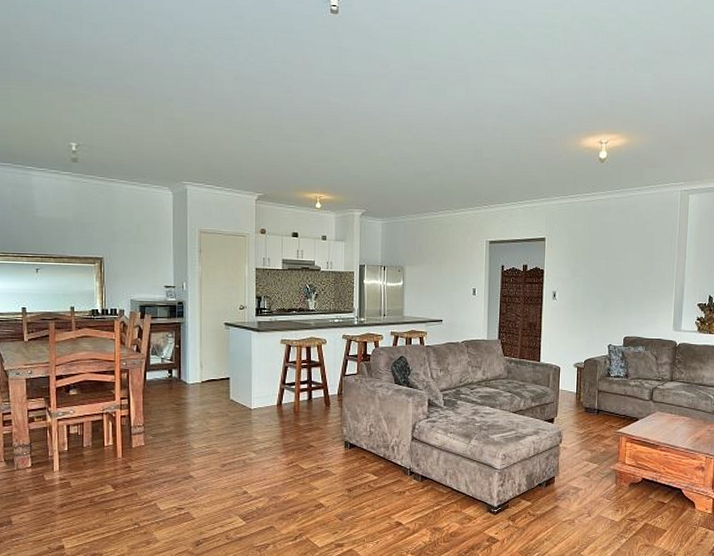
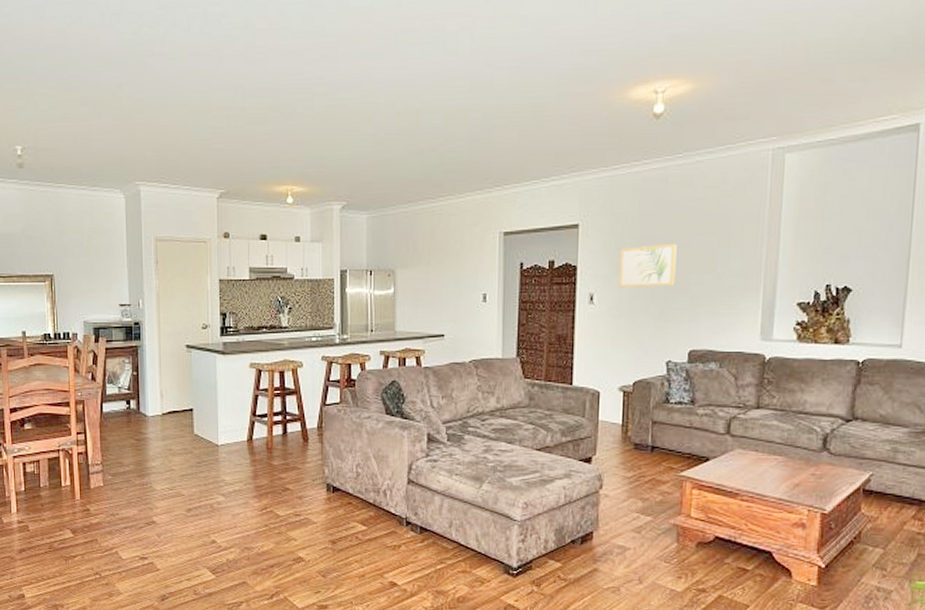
wall art: none [574,256,616,289] -> present [618,244,677,288]

